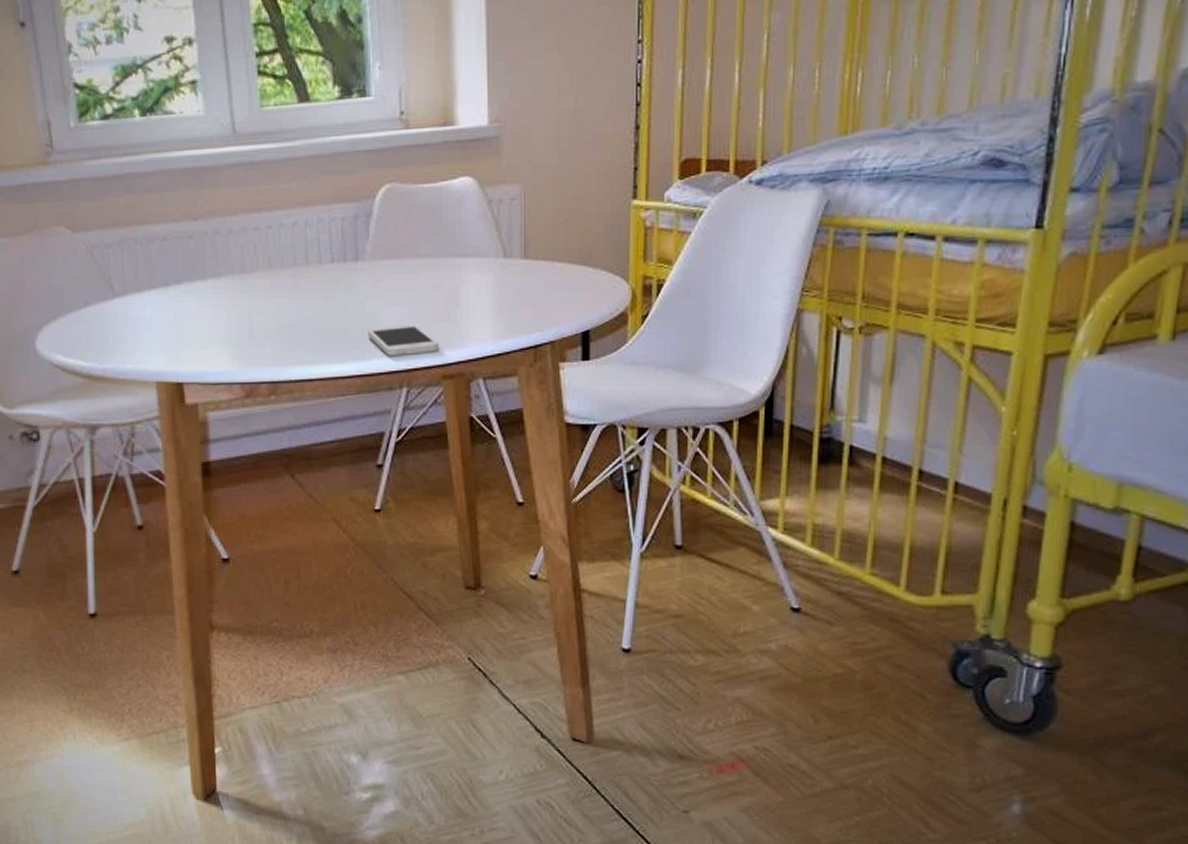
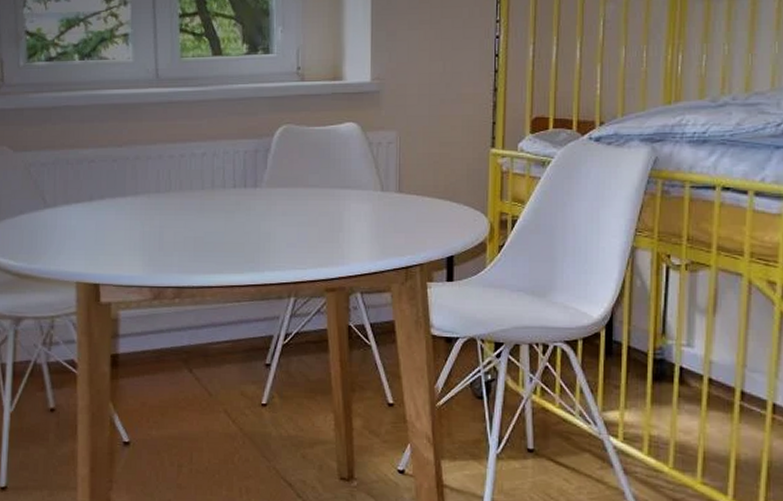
smartphone: present [367,324,440,356] -> none [261,243,324,269]

